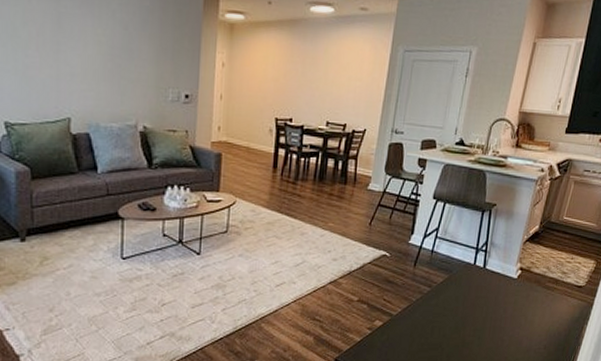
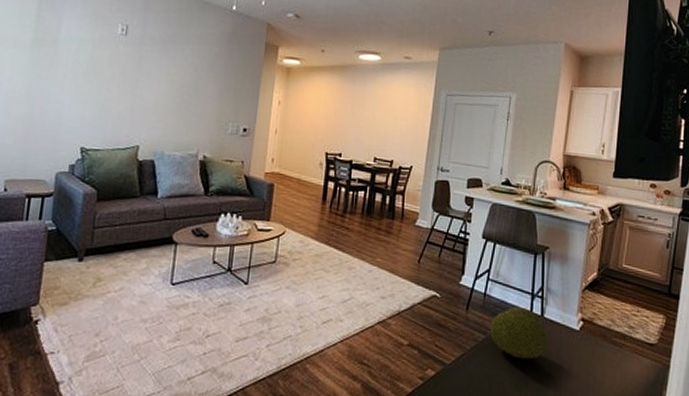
fruit: none [435,260,488,306] -> present [490,306,548,360]

